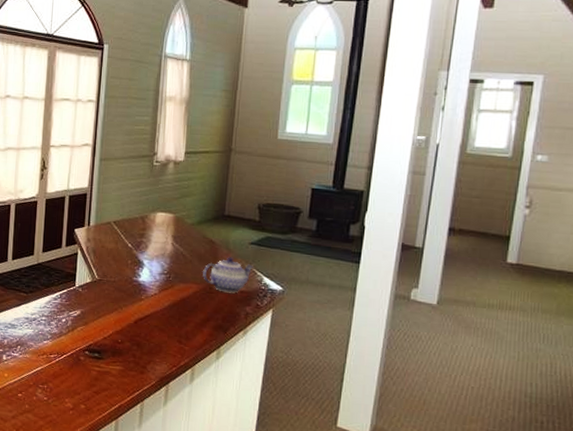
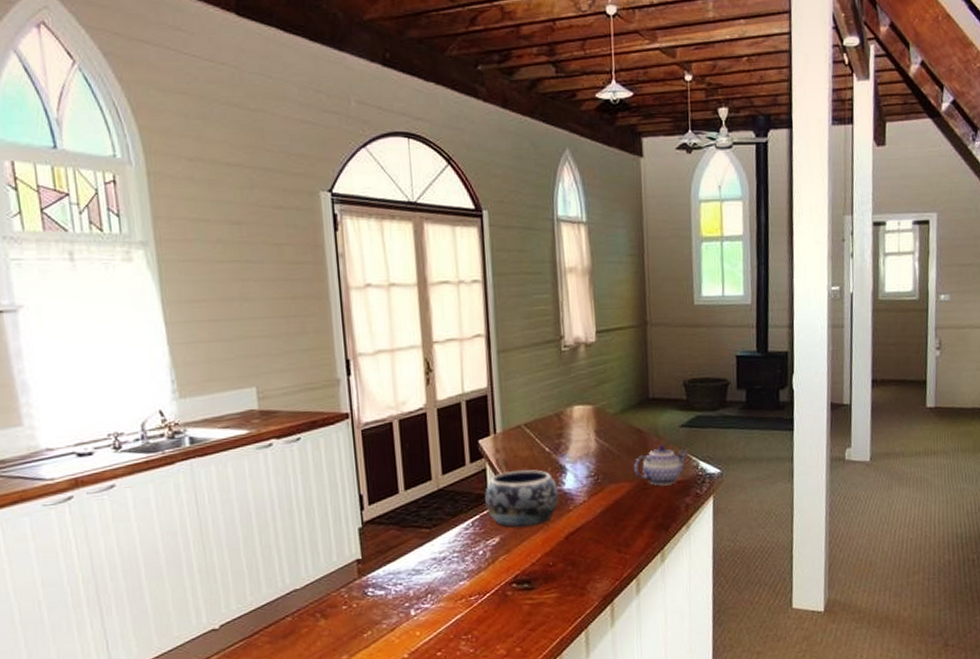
decorative bowl: none [73,258,135,307] -> present [485,469,560,528]

